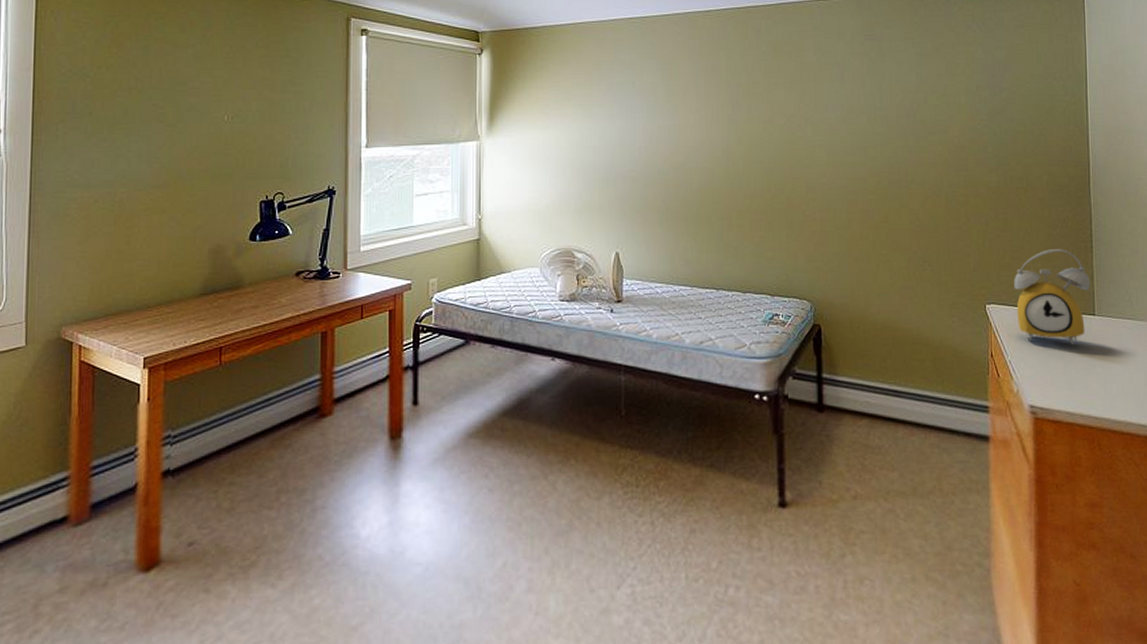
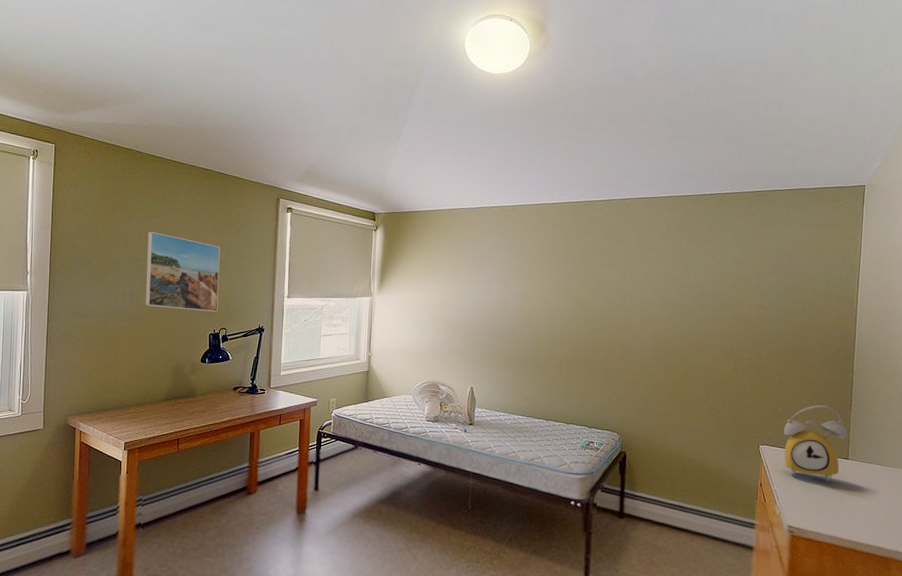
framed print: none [168,67,272,172] -> present [145,231,221,313]

